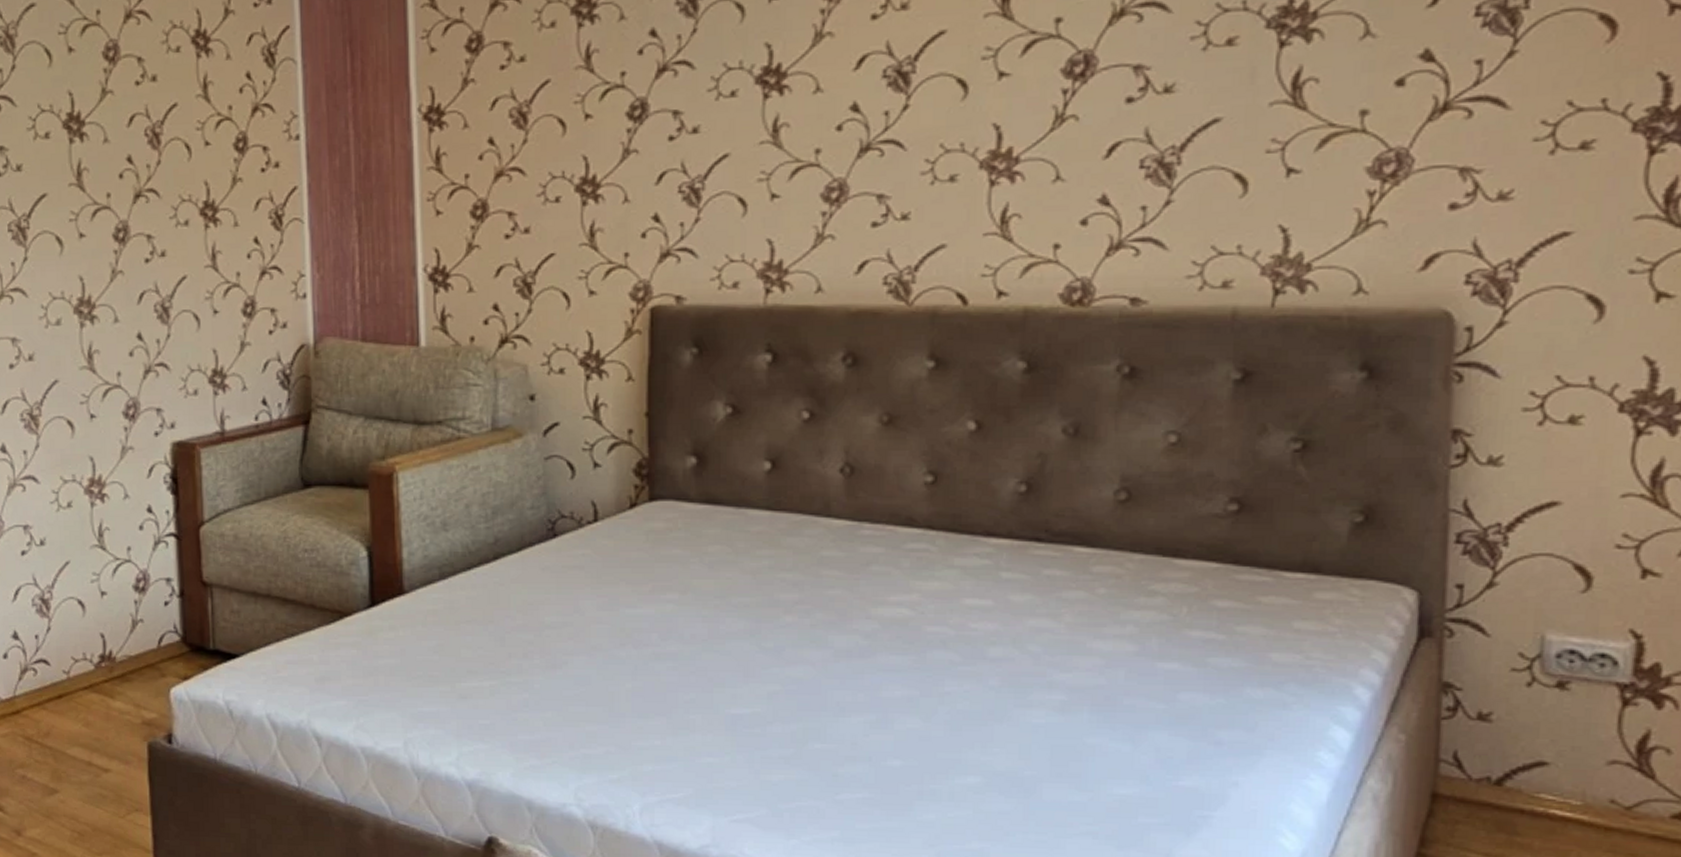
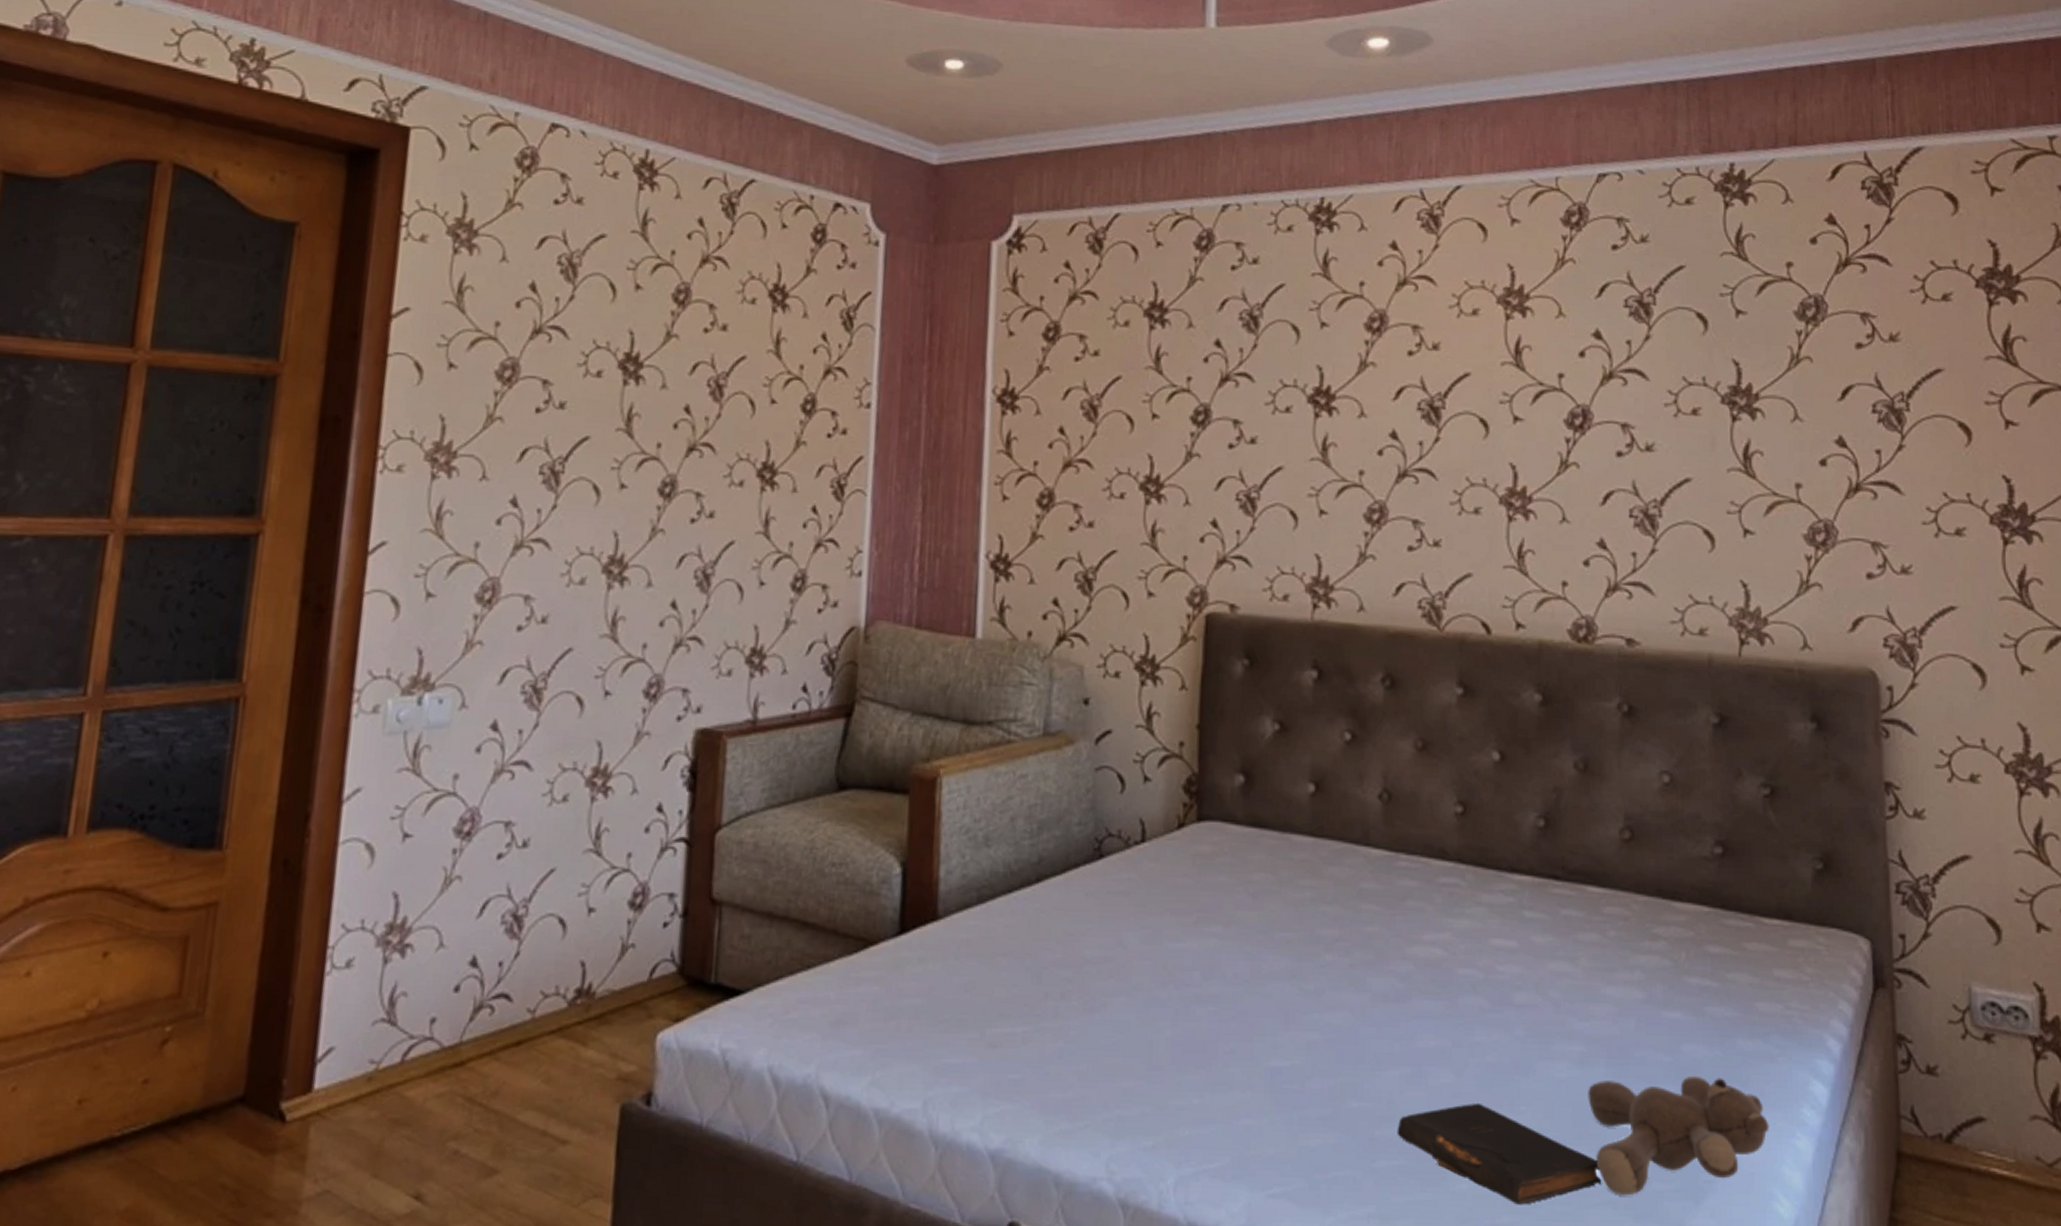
book: none [861,745,1082,833] -> present [1397,1102,1602,1205]
stuffed bear: none [1068,721,1278,828] -> present [1588,1075,1770,1196]

